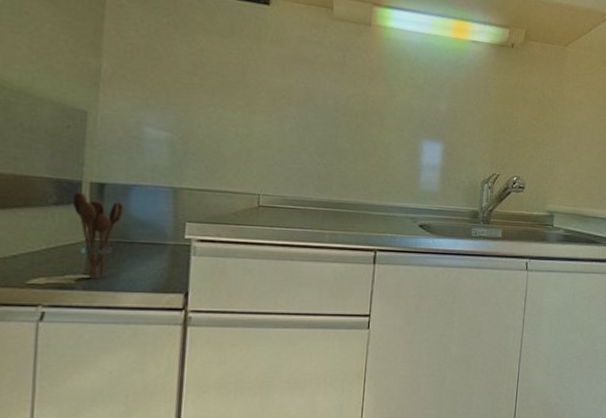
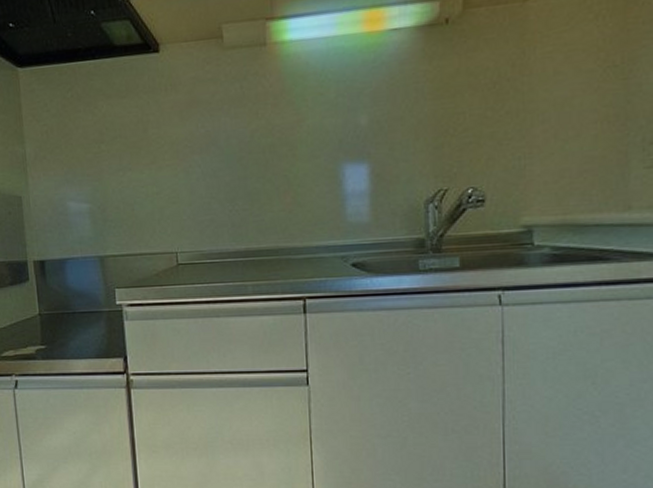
utensil holder: present [72,192,124,278] -> none [22,271,63,348]

